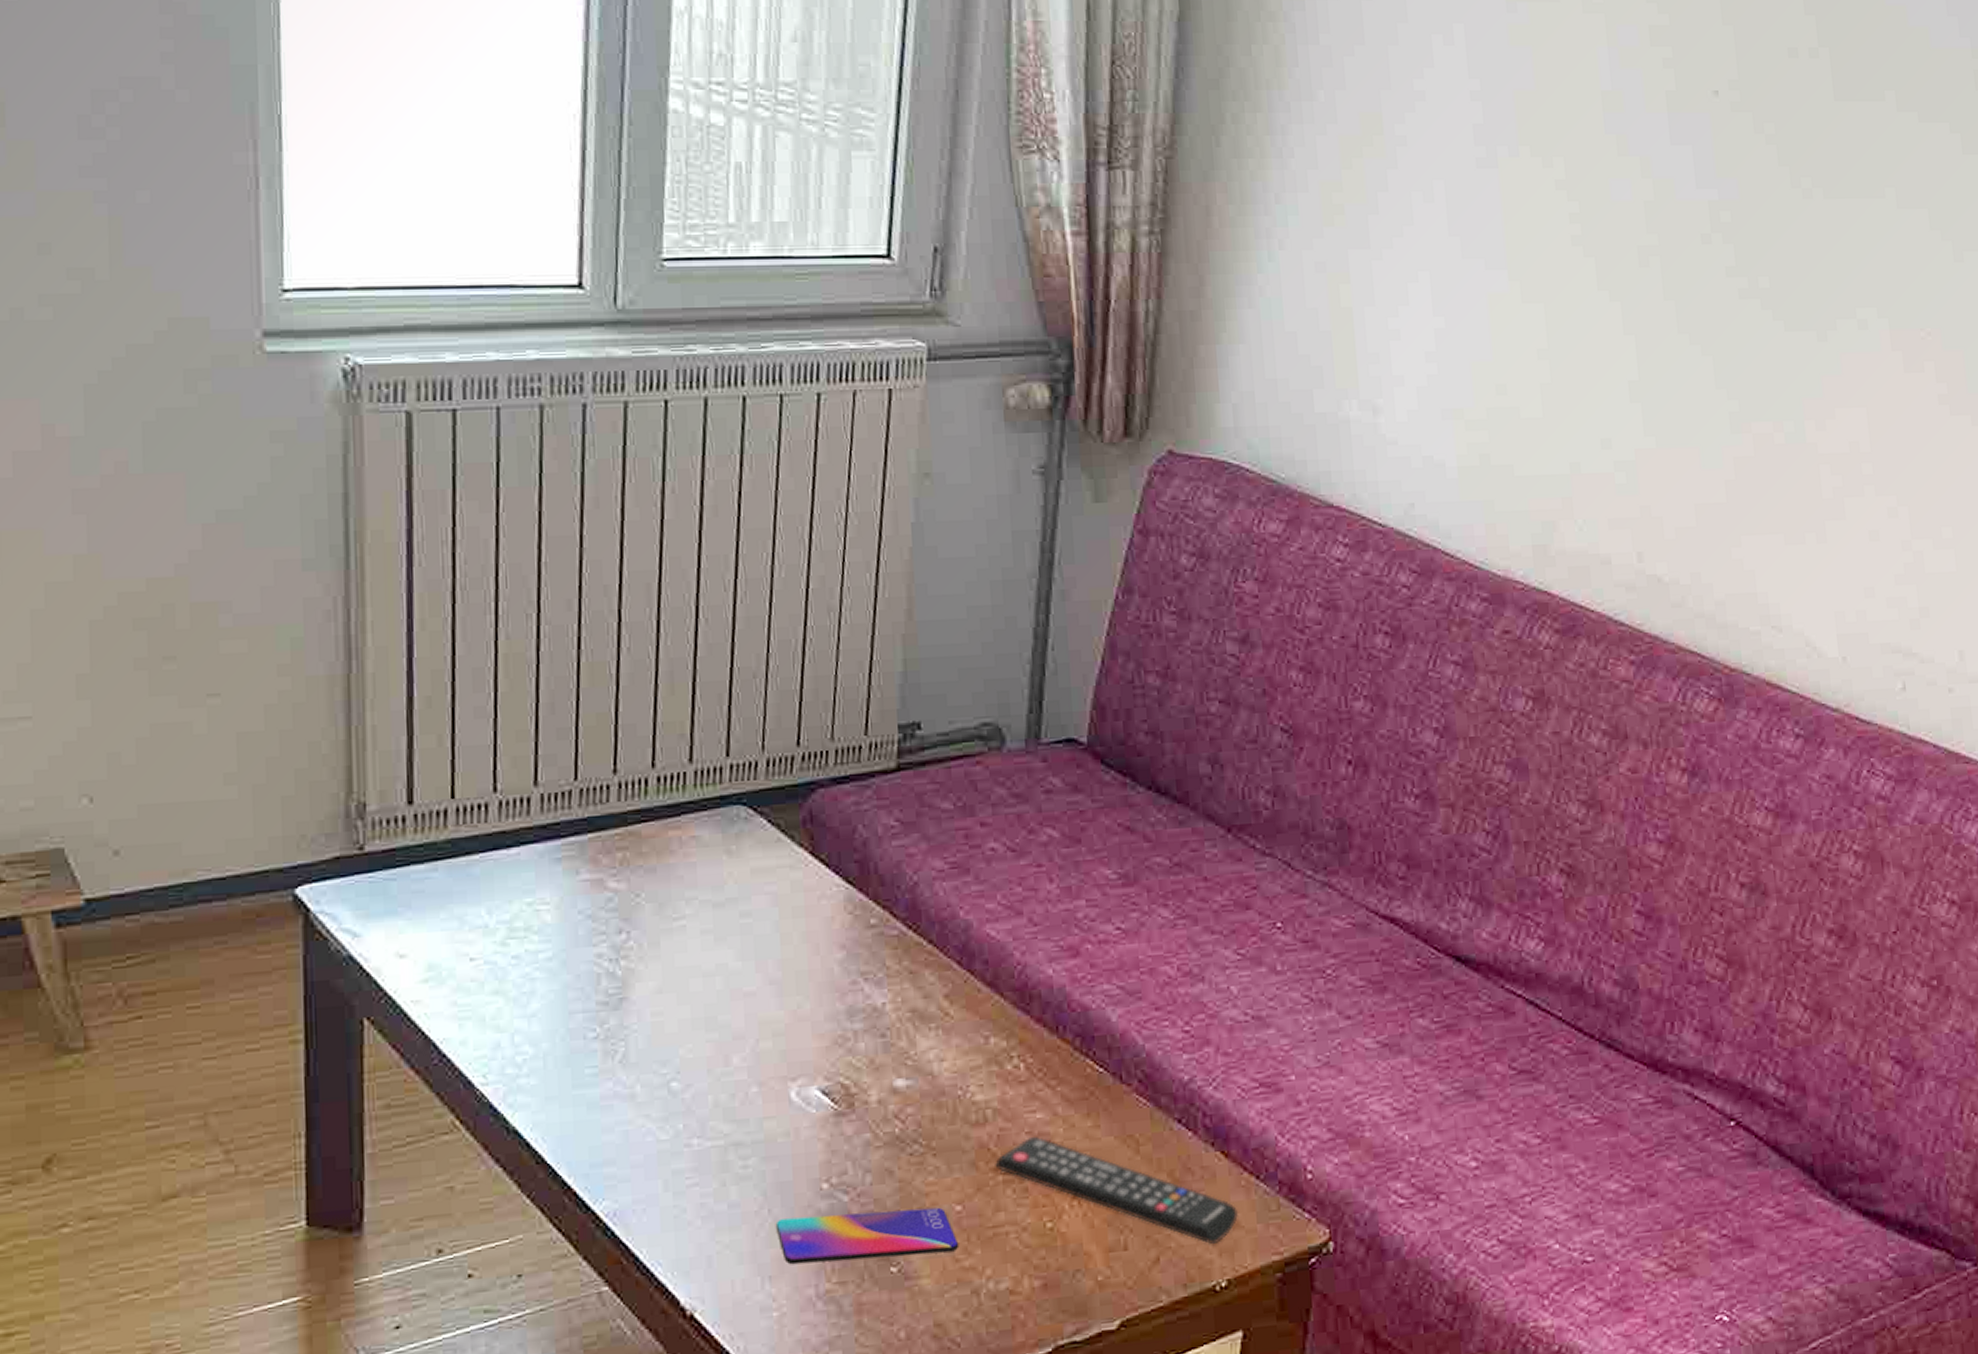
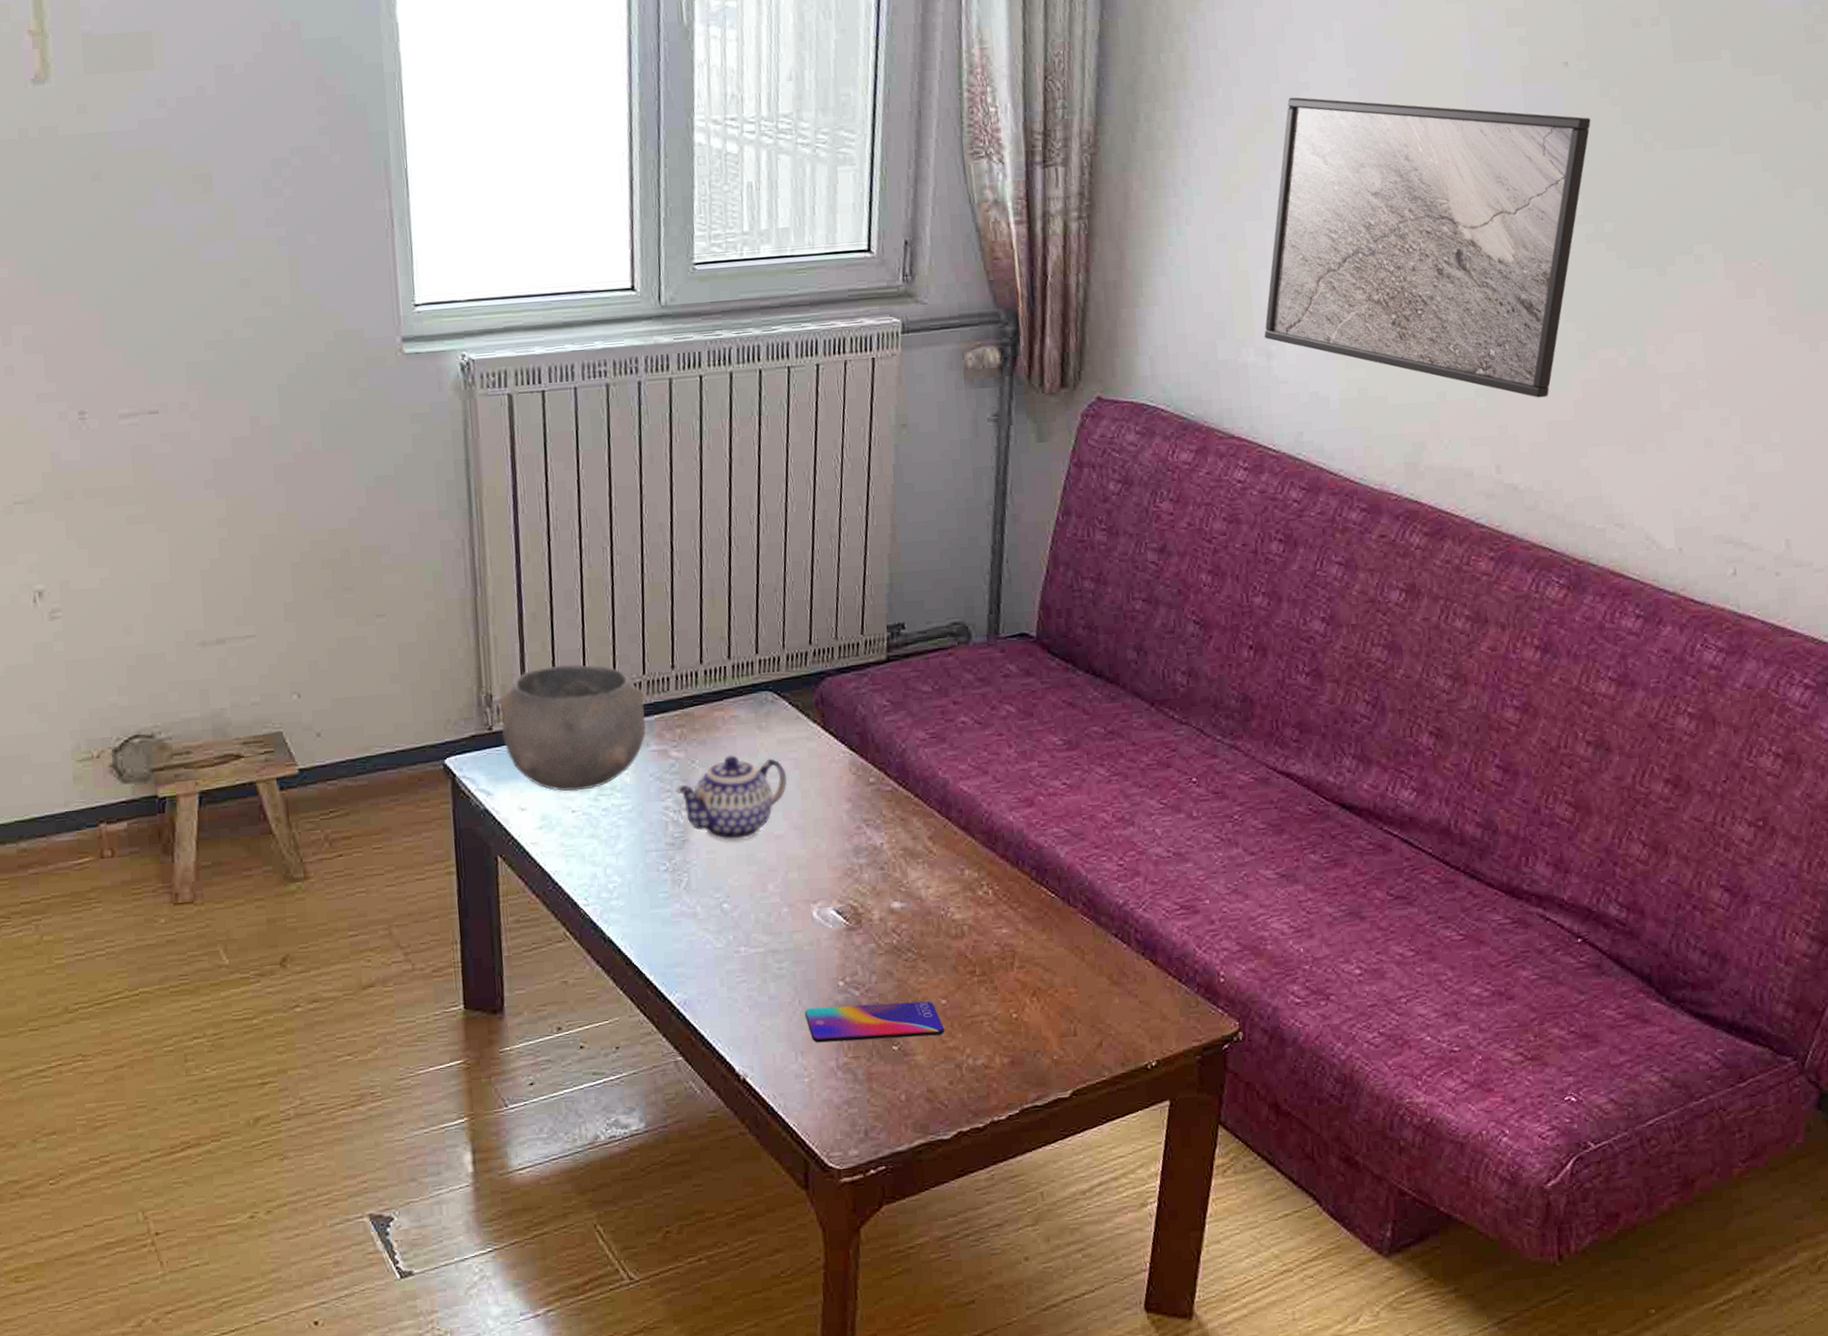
bowl: none [375,765,576,933] -> present [499,664,646,792]
teapot: none [613,887,762,1000] -> present [675,755,787,841]
remote control: present [995,1136,1239,1245] -> none [971,946,1165,1033]
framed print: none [1370,107,1744,475] -> present [1264,97,1591,398]

